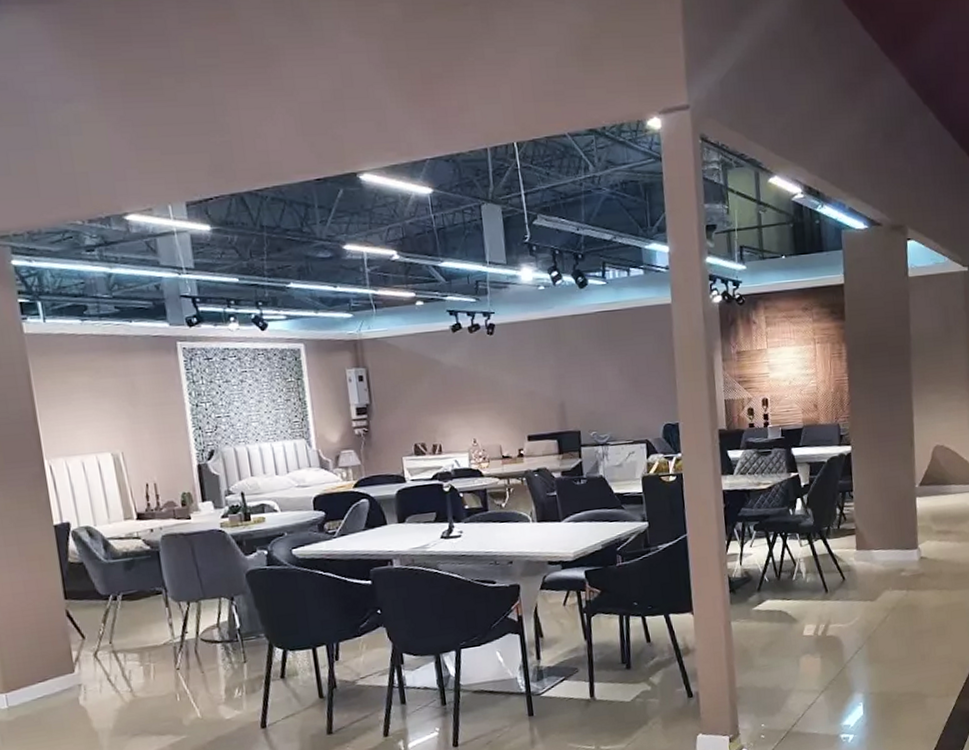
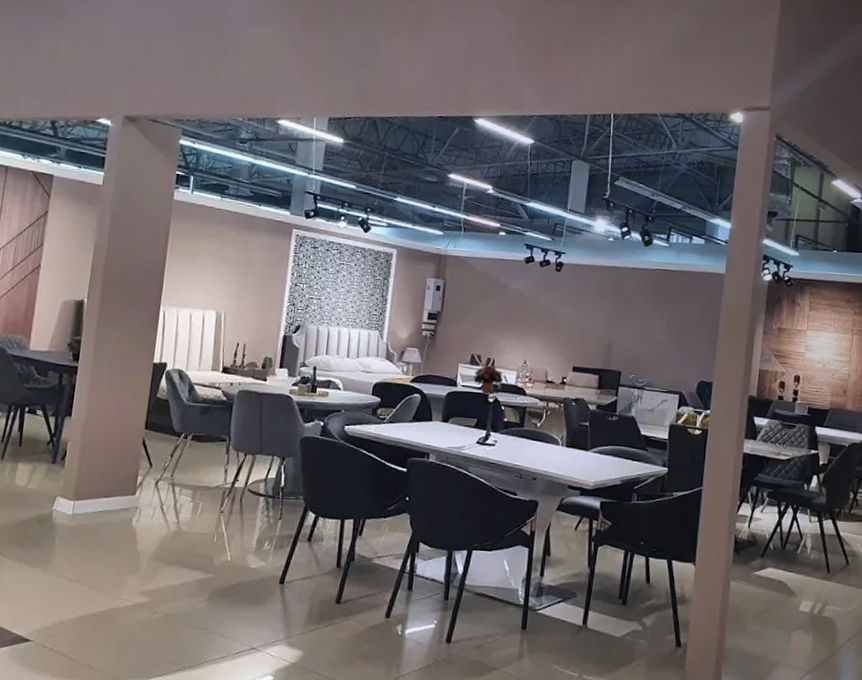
bouquet: none [421,452,456,484] -> present [473,365,504,394]

